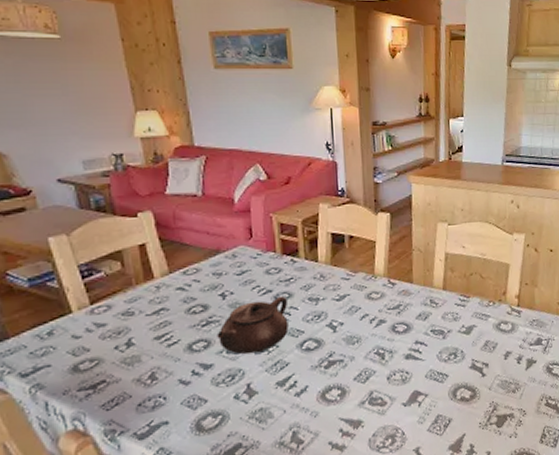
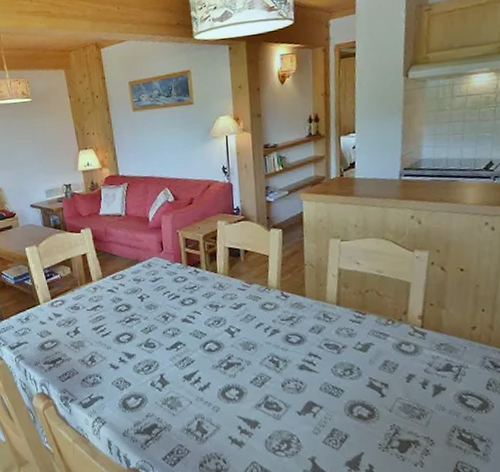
teapot: present [217,295,289,354] -> none [137,301,193,349]

